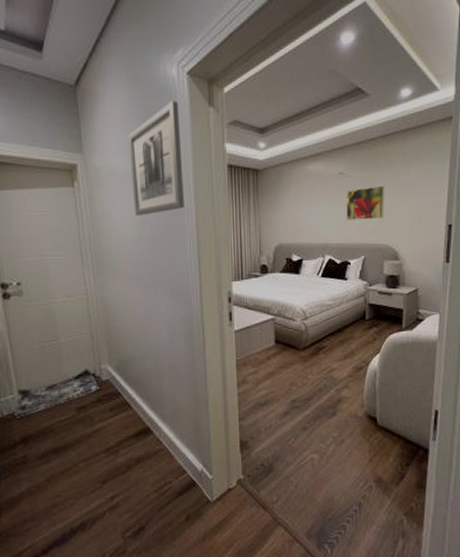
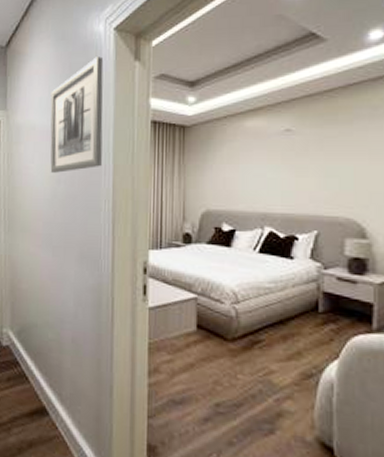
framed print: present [346,185,385,220] -> none [293,145,348,186]

